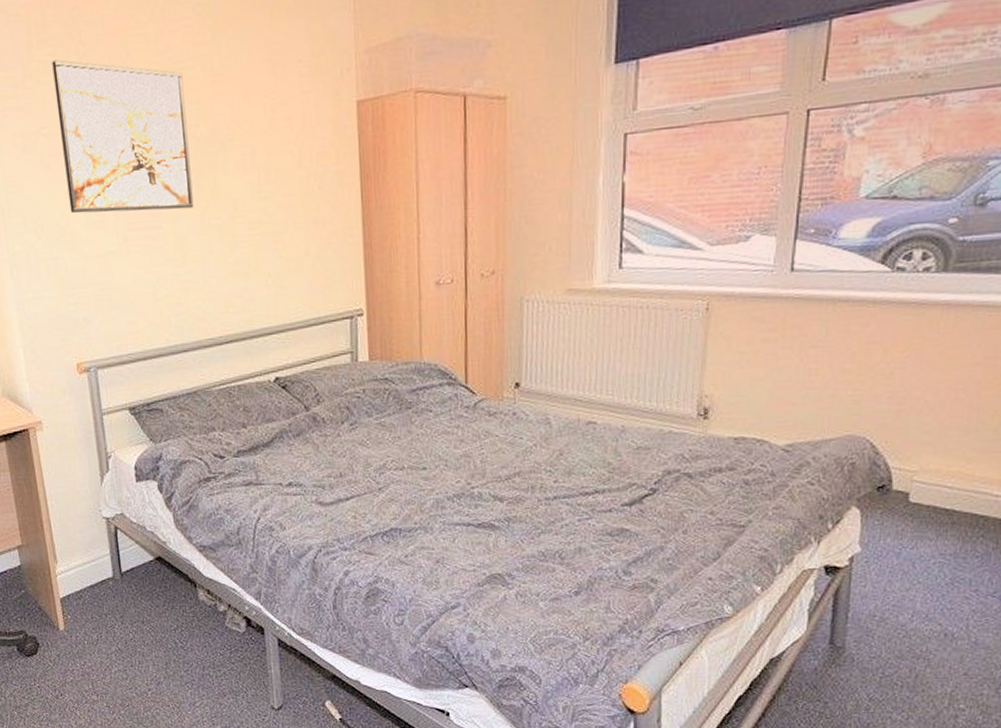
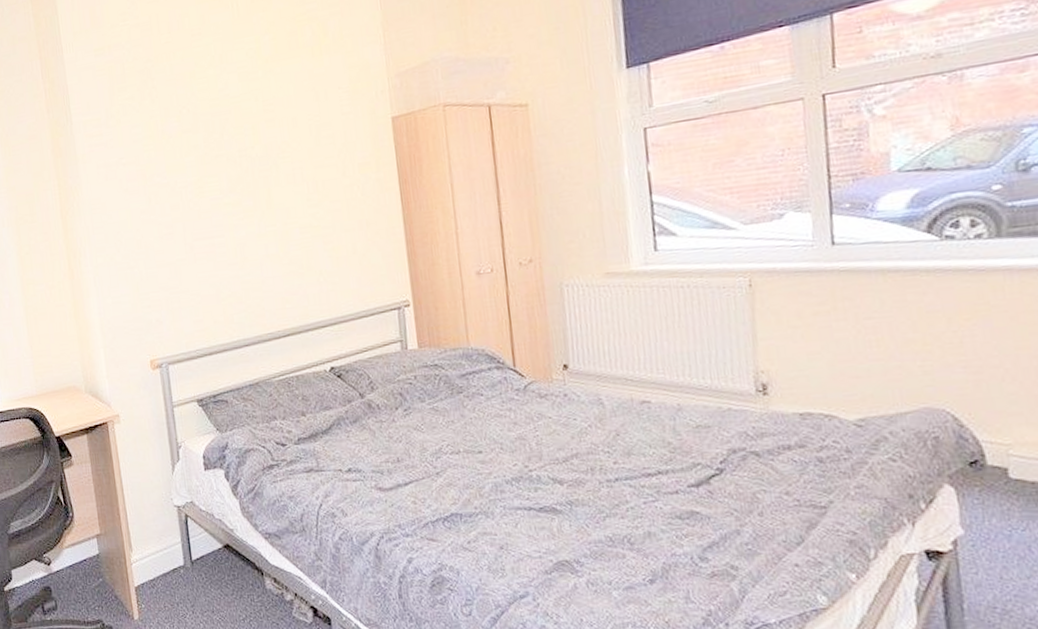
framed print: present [52,60,194,214] -> none [130,102,252,228]

